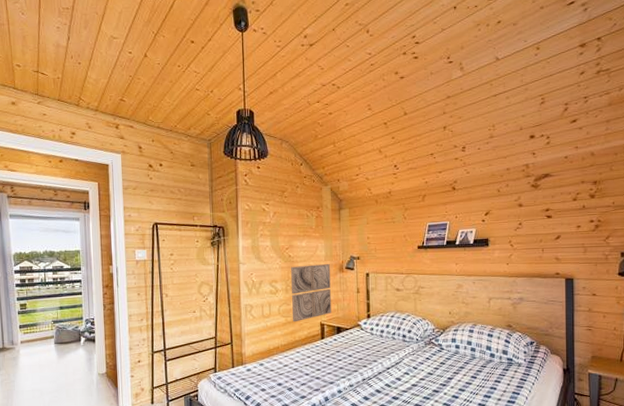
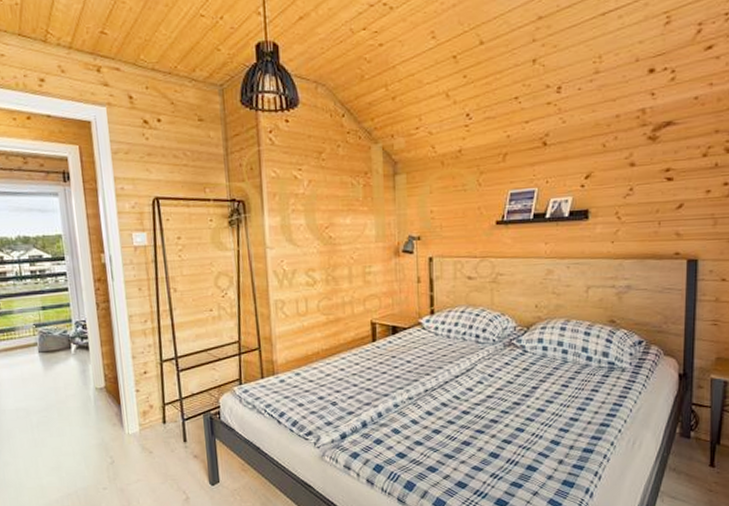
wall art: present [291,264,332,322] -> none [332,246,385,321]

